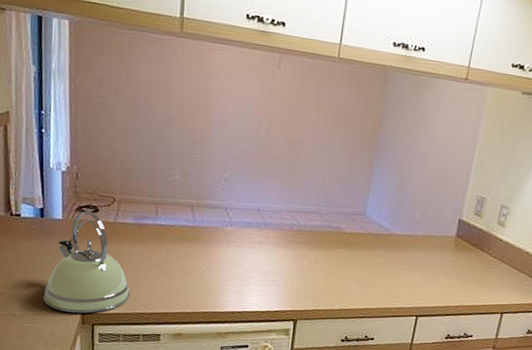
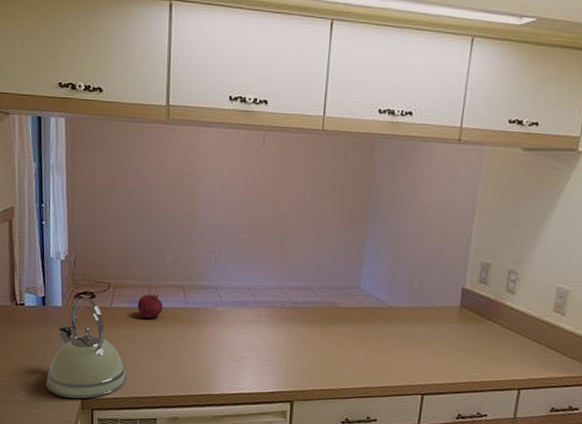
fruit: none [143,210,170,236] -> present [137,293,163,319]

